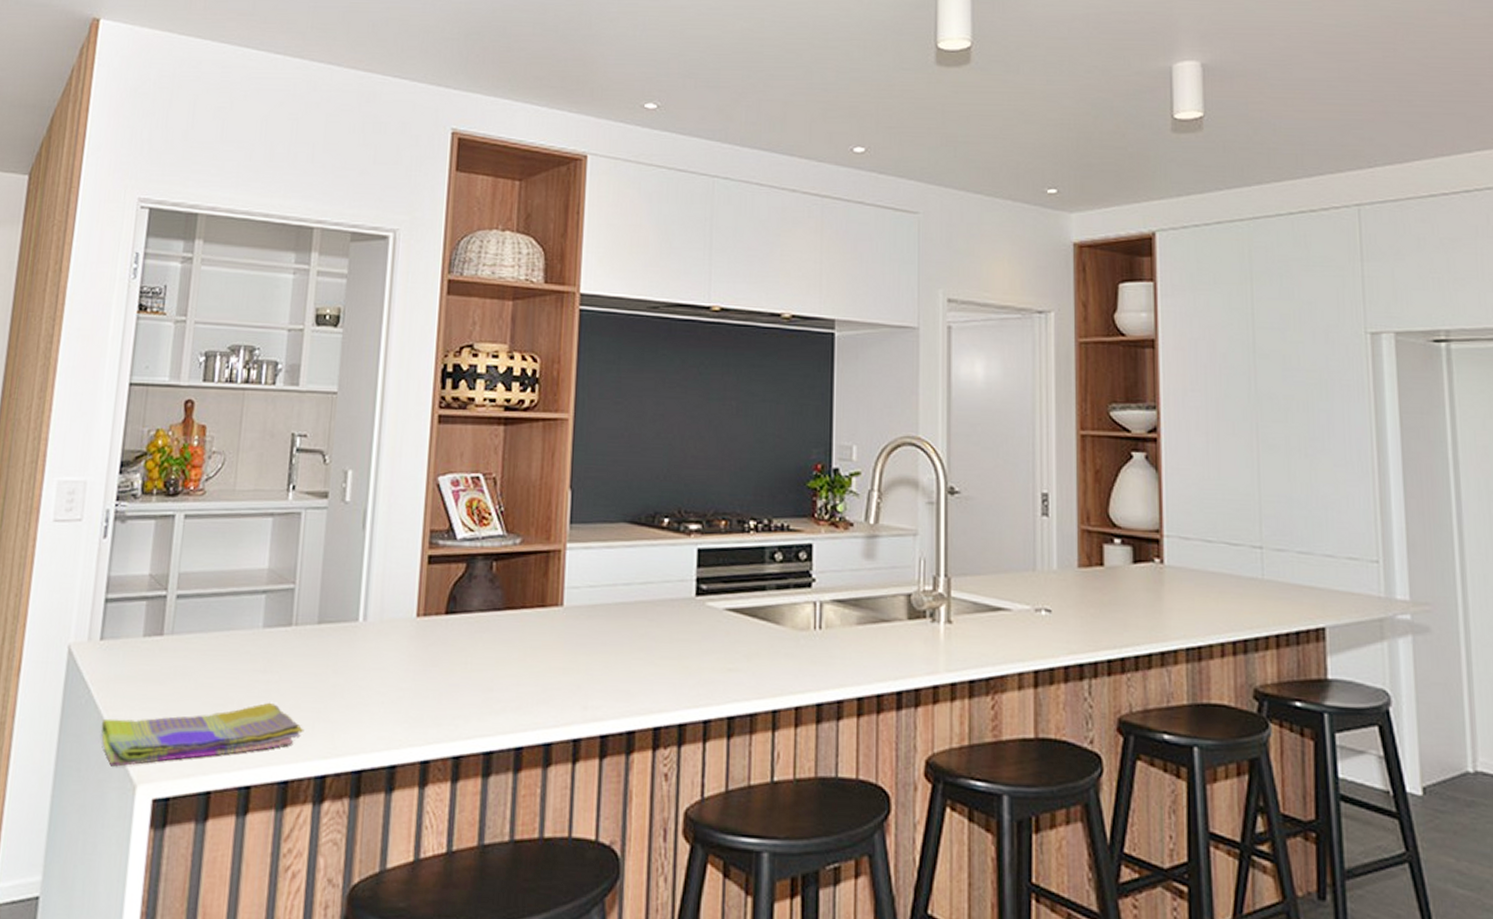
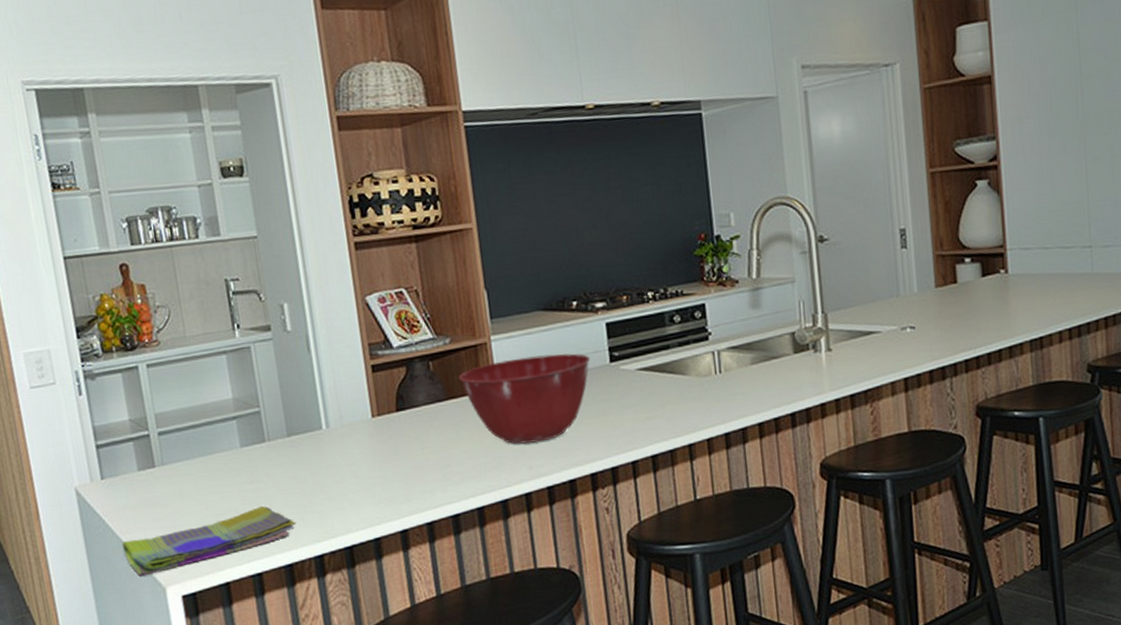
mixing bowl: none [522,573,675,679] -> present [458,353,591,444]

